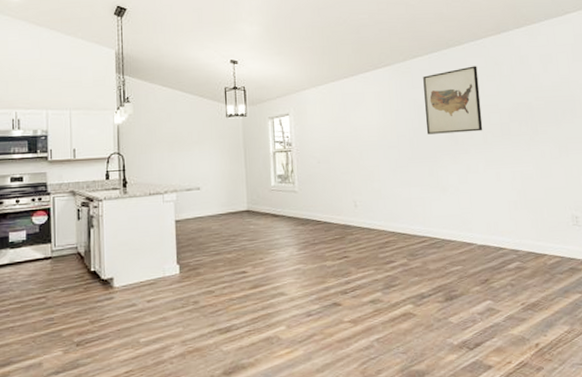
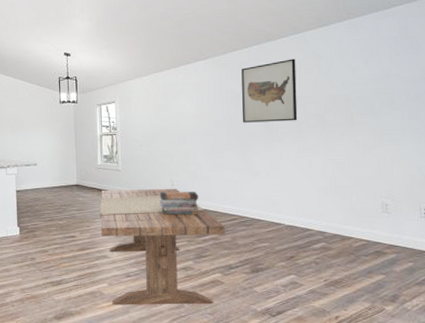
dining table: none [273,210,415,352] -> present [98,188,225,305]
book stack: none [341,211,386,241] -> present [159,191,199,215]

